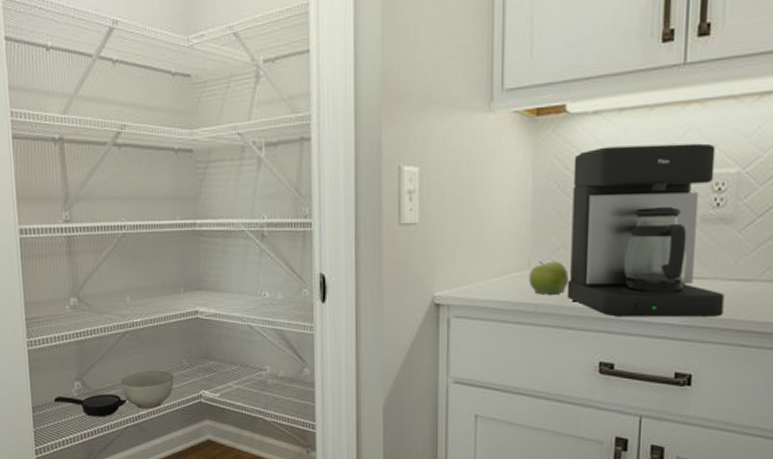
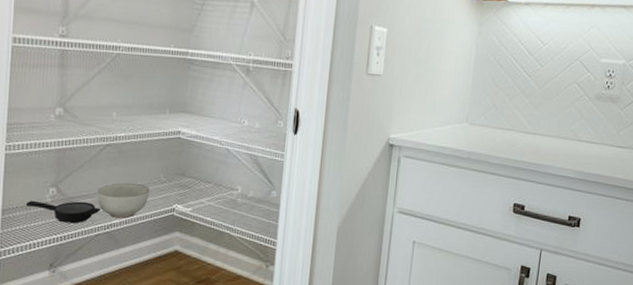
fruit: present [529,261,569,296] -> none [465,117,497,147]
coffee maker: present [567,143,725,318] -> none [493,31,610,175]

